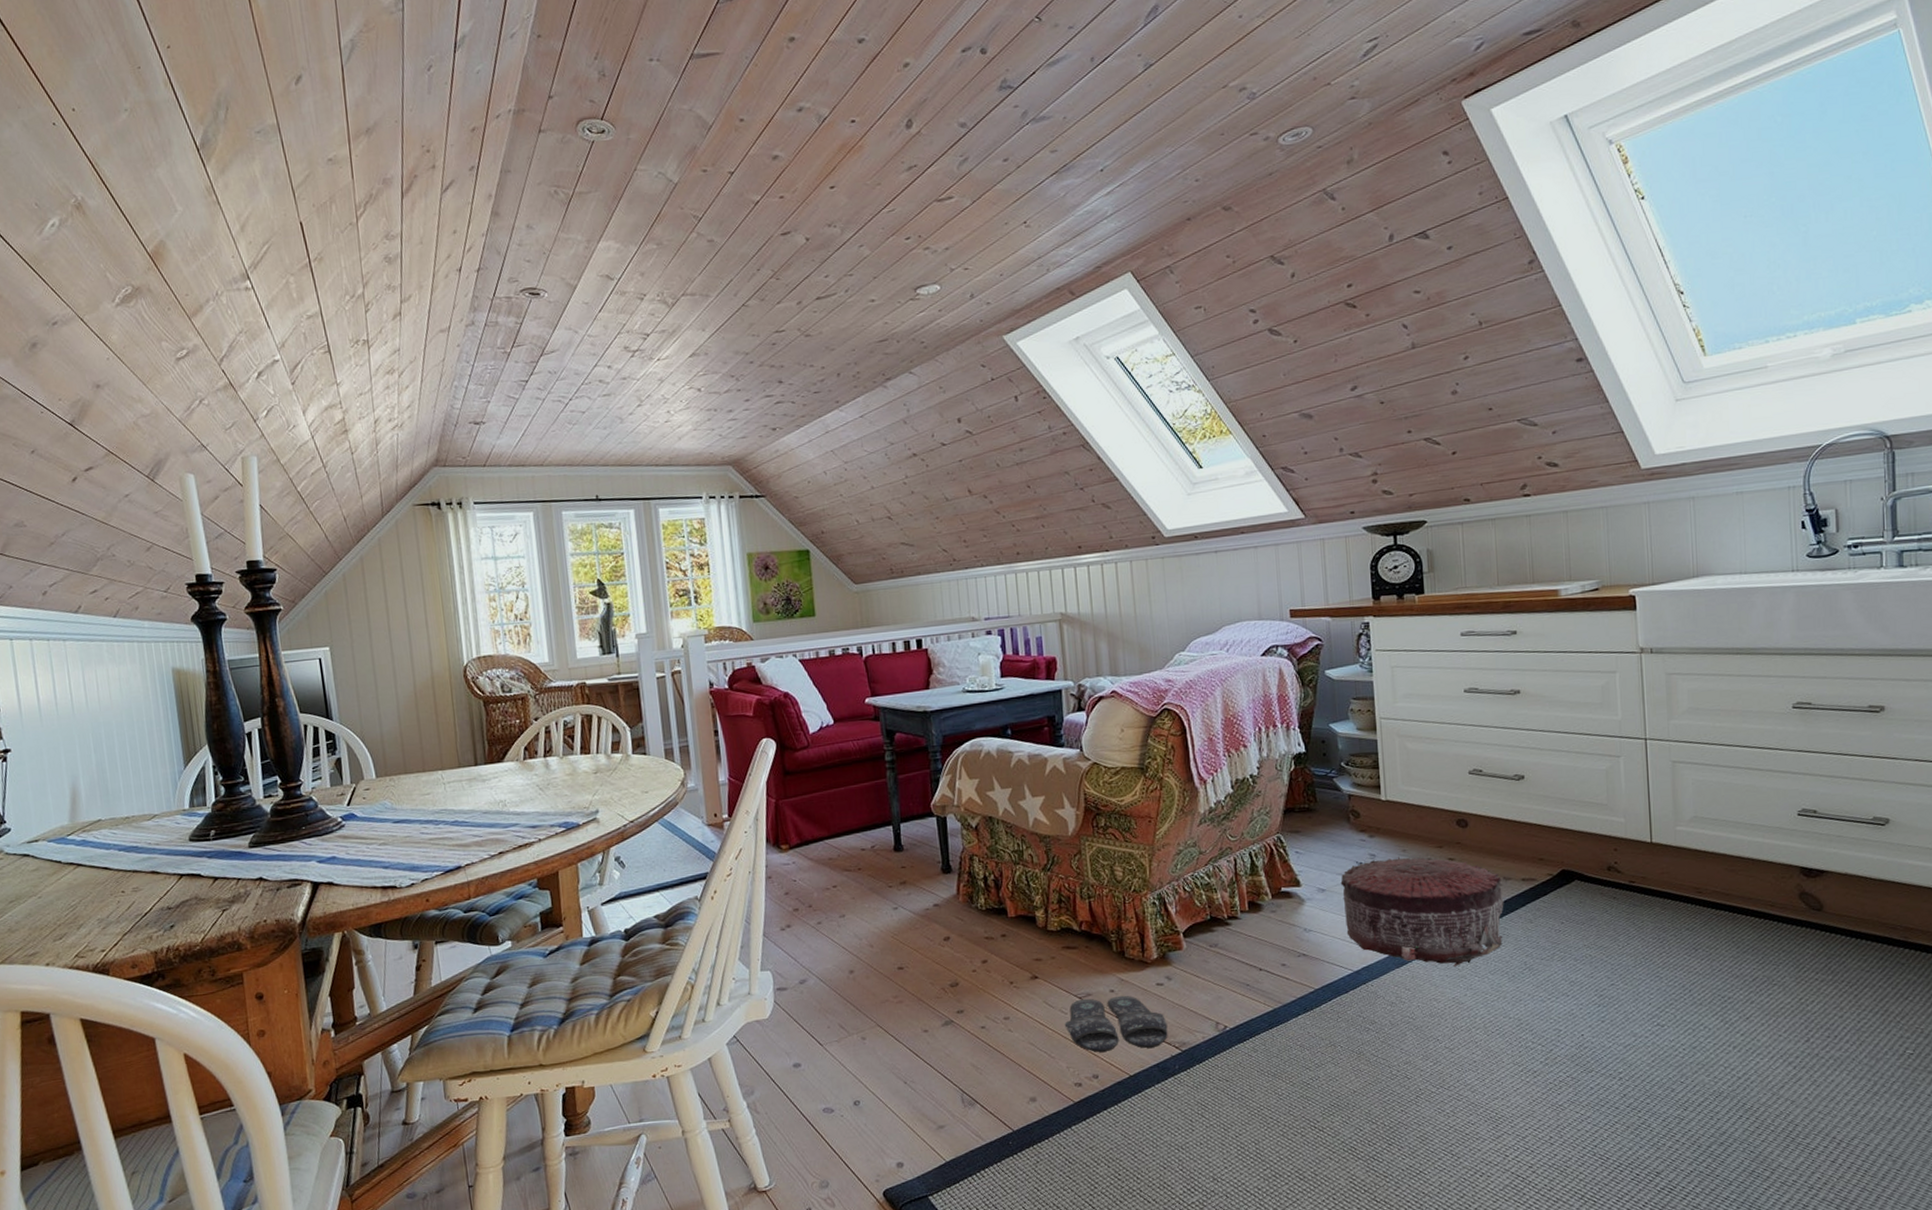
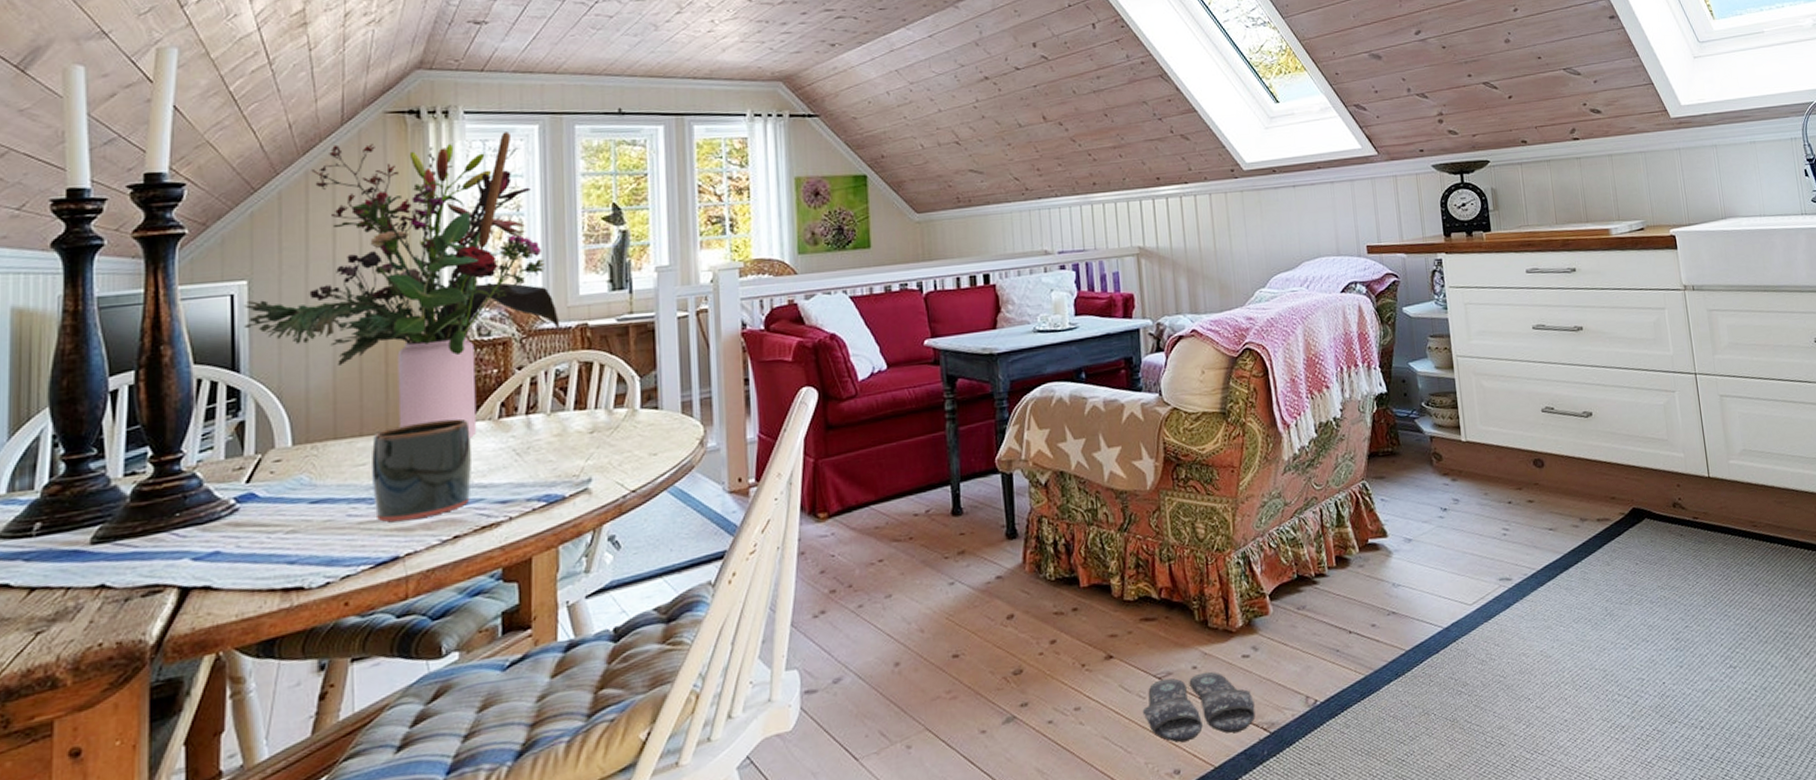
bouquet: none [329,519,565,775] -> present [244,132,561,438]
mug: none [432,759,509,839] -> present [371,418,473,522]
pouf: present [1340,856,1504,967] -> none [1426,500,1584,617]

